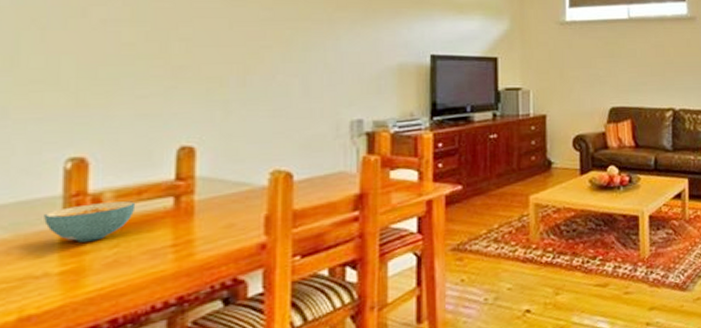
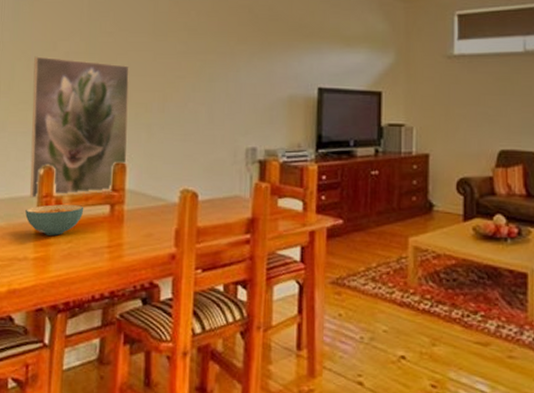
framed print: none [50,24,197,200] -> present [30,56,129,199]

